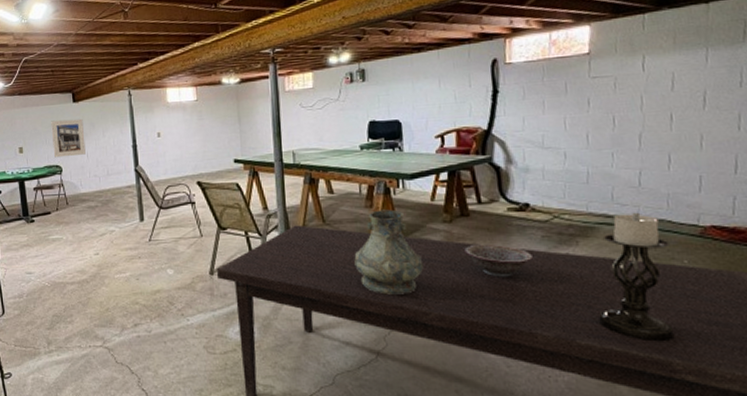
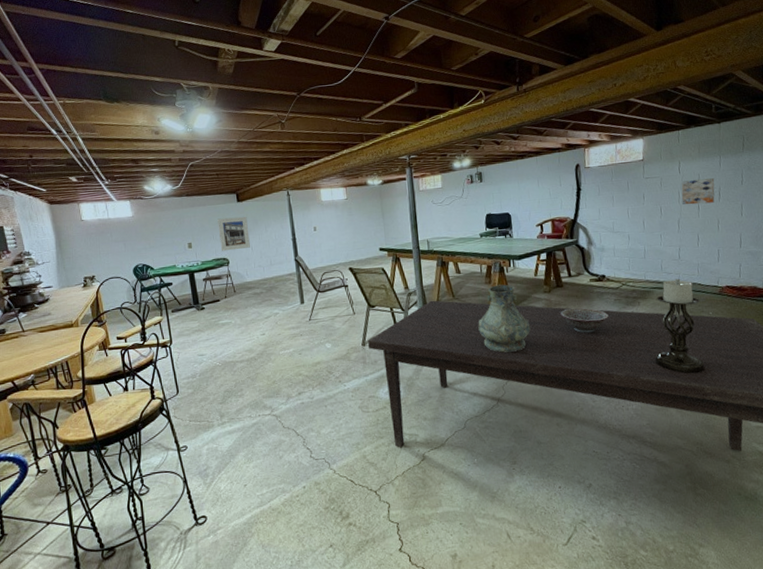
wall art: none [645,78,698,114] -> present [681,178,715,205]

